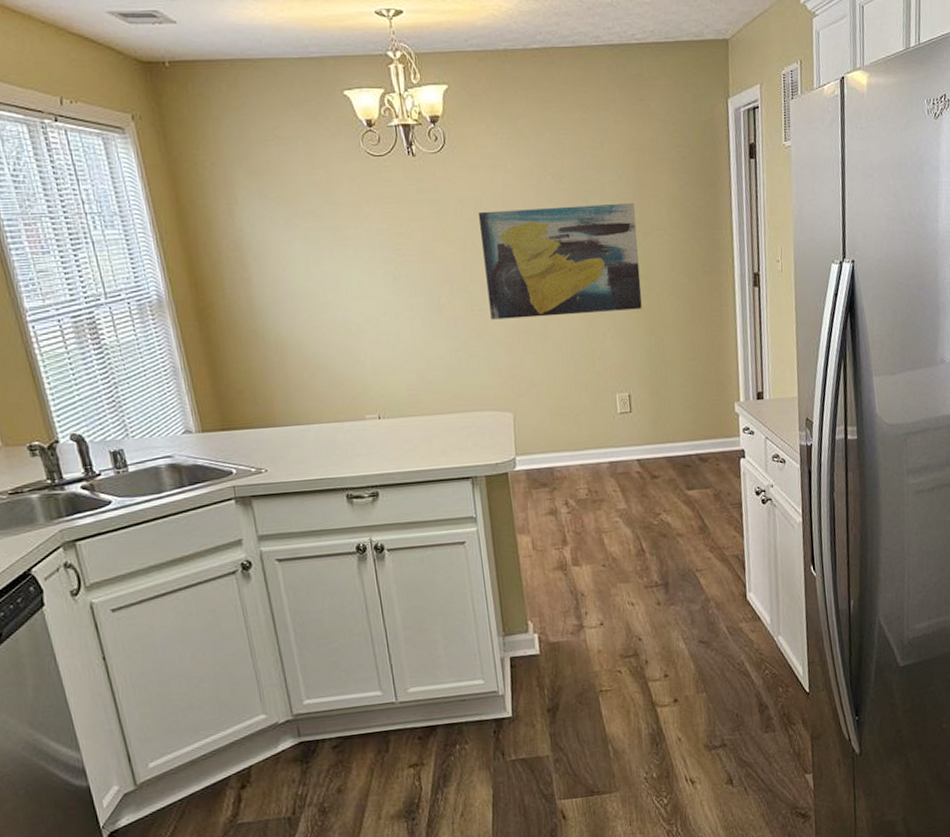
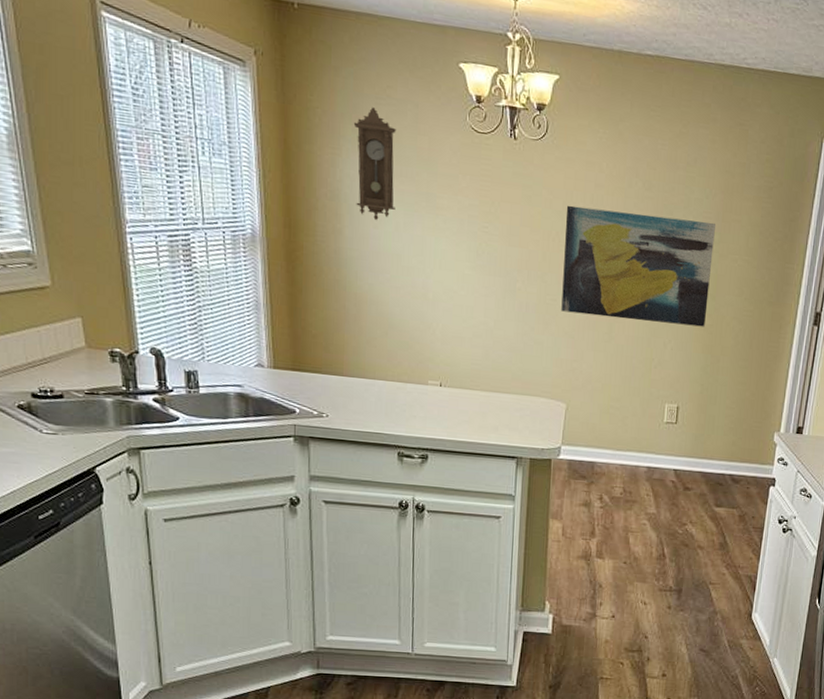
pendulum clock: none [245,150,303,263] -> present [353,107,396,221]

